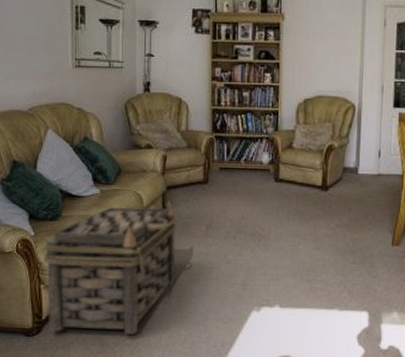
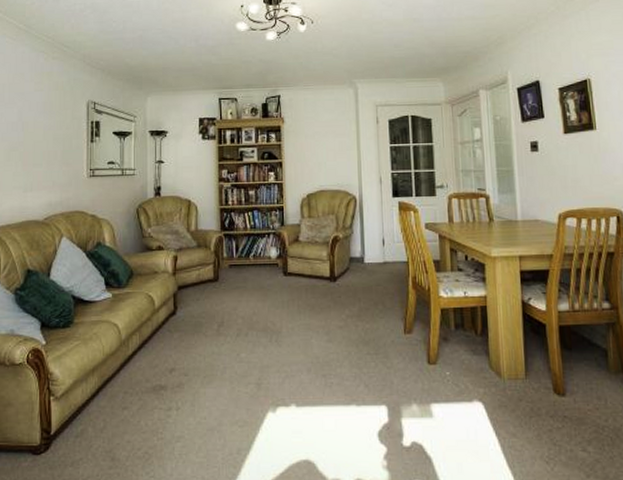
basket: present [43,200,176,334] -> none [54,300,188,448]

